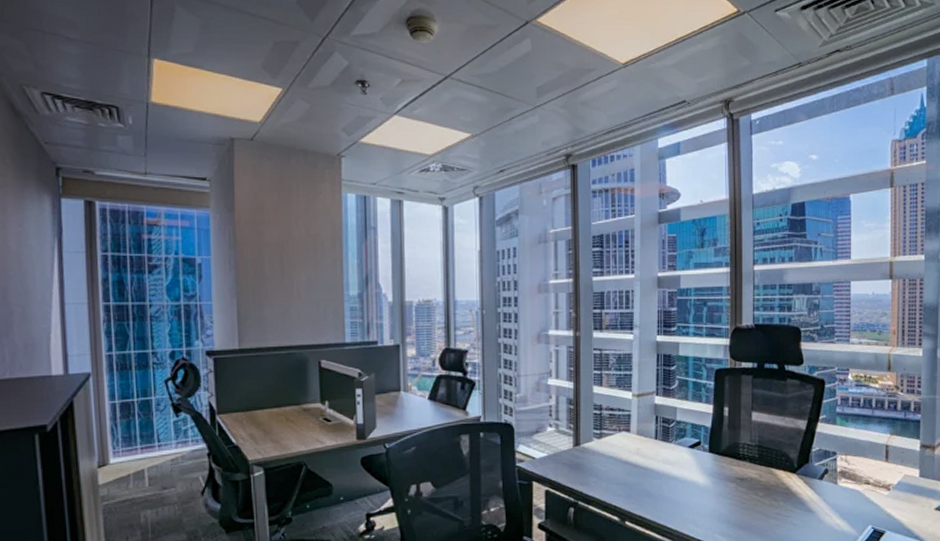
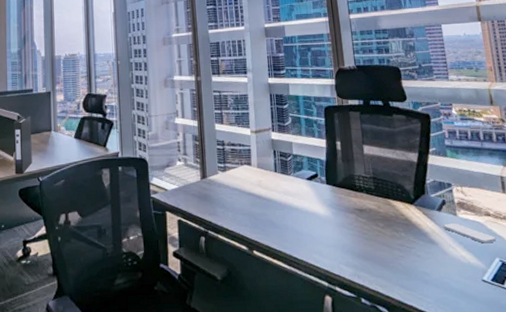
smartphone: none [822,491,873,512] -> present [443,222,498,244]

